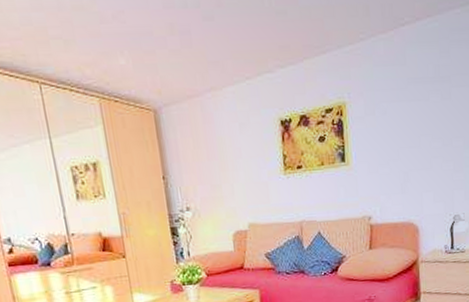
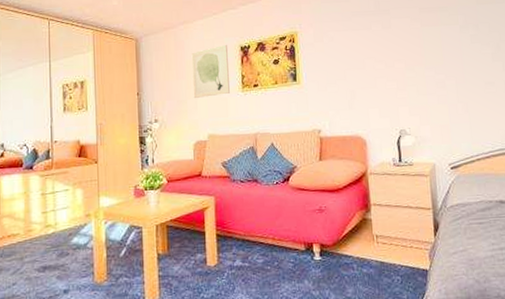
wall art: none [223,117,270,182] -> present [191,44,230,98]

